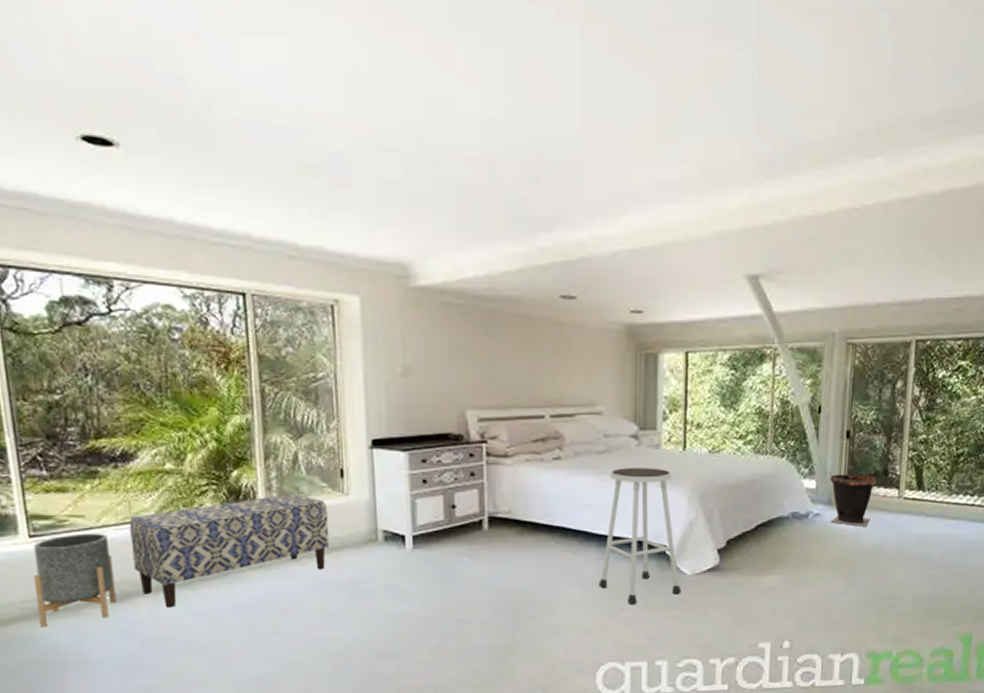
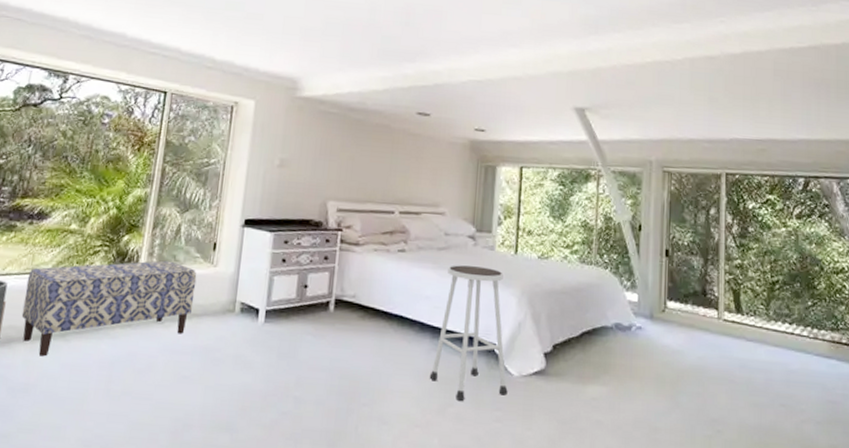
waste bin: present [829,473,877,528] -> none [650,288,696,346]

